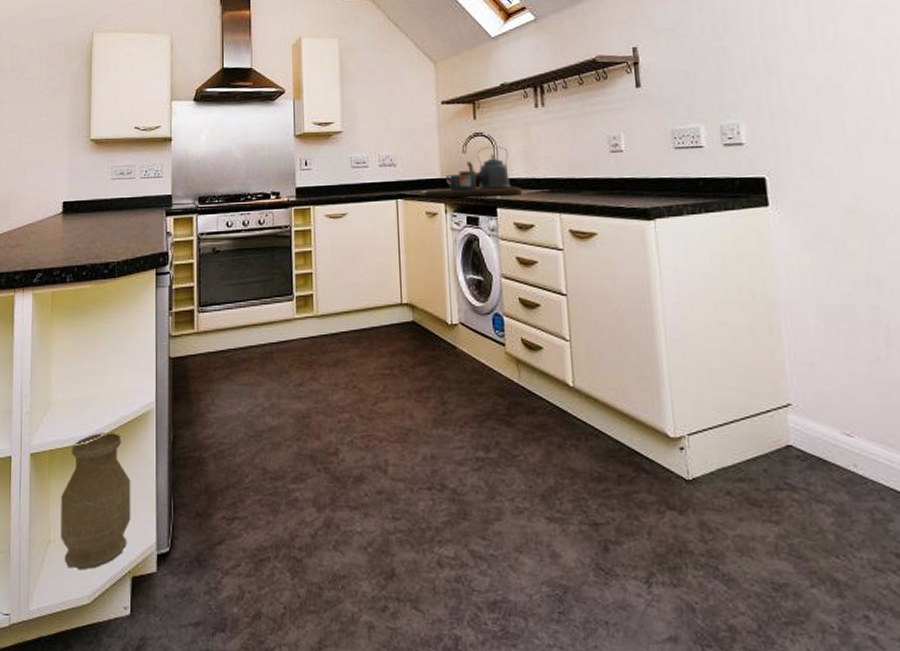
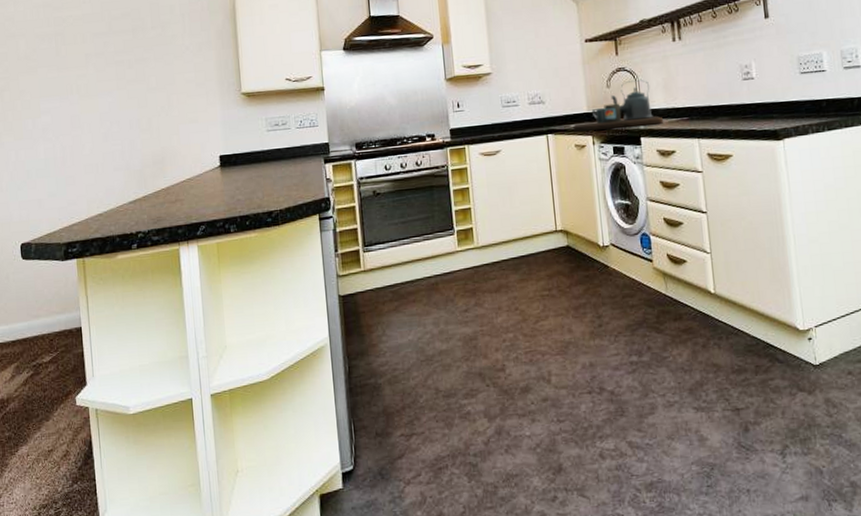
decorative jar: present [60,433,131,570] -> none [245,368,314,494]

